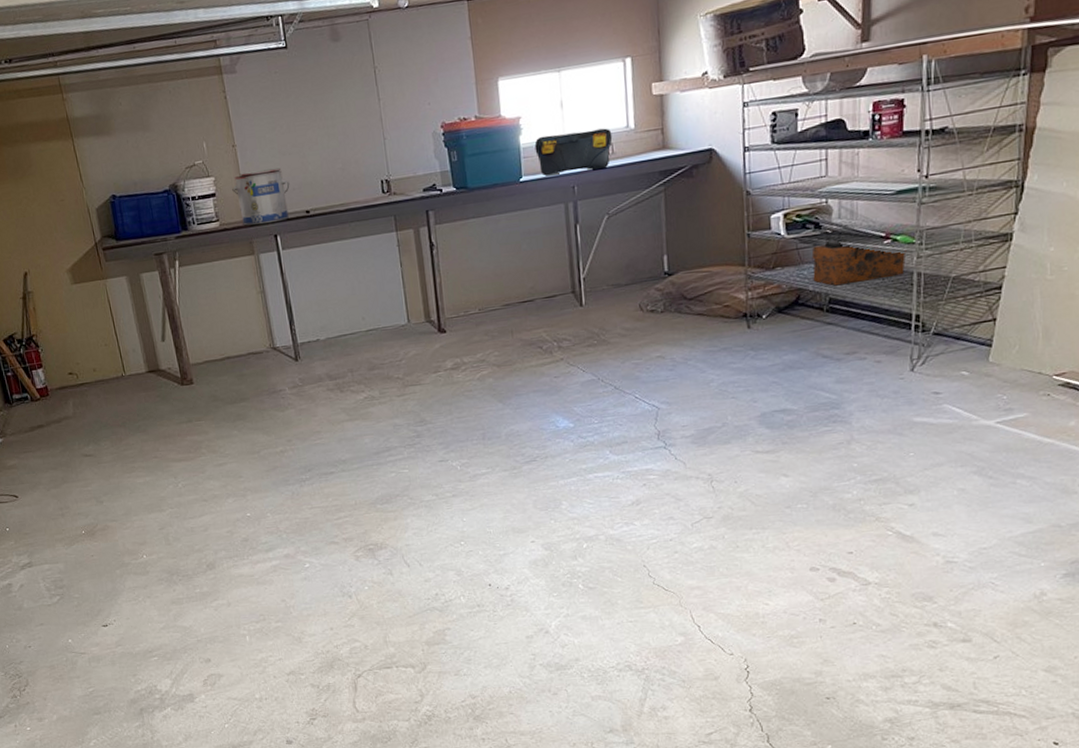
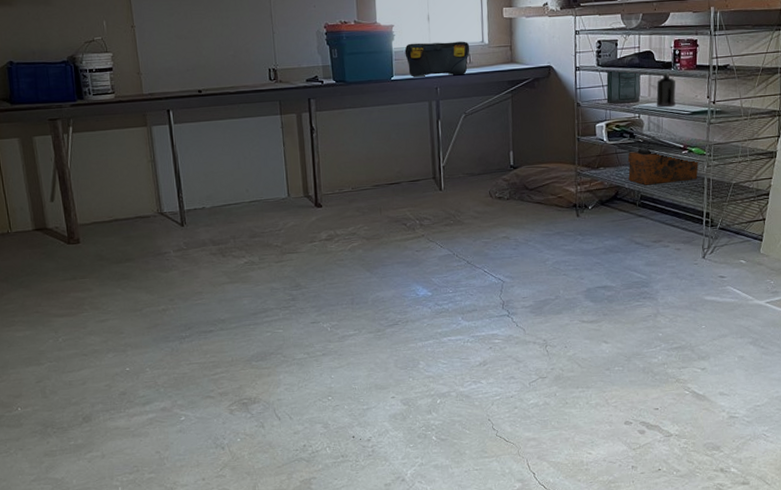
paint can: present [232,167,290,226] -> none [129,50,184,100]
paint can: none [783,145,830,189] -> present [606,71,642,104]
spray bottle: none [849,130,876,188] -> present [656,62,676,107]

